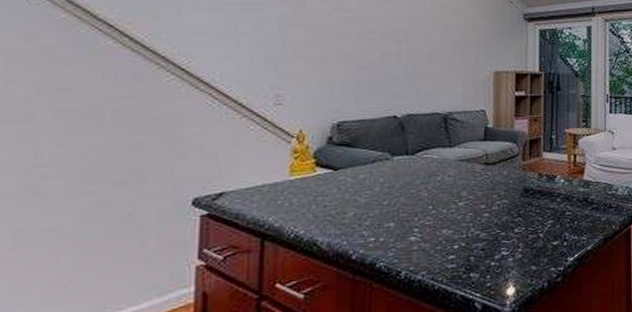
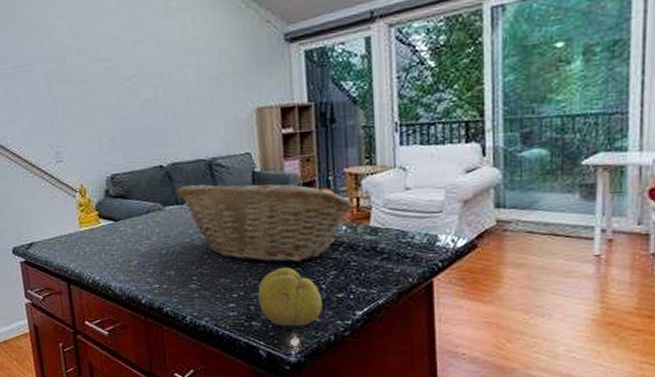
fruit basket: none [407,136,571,213] -> present [176,183,354,263]
fruit: none [479,218,539,277] -> present [258,267,322,327]

